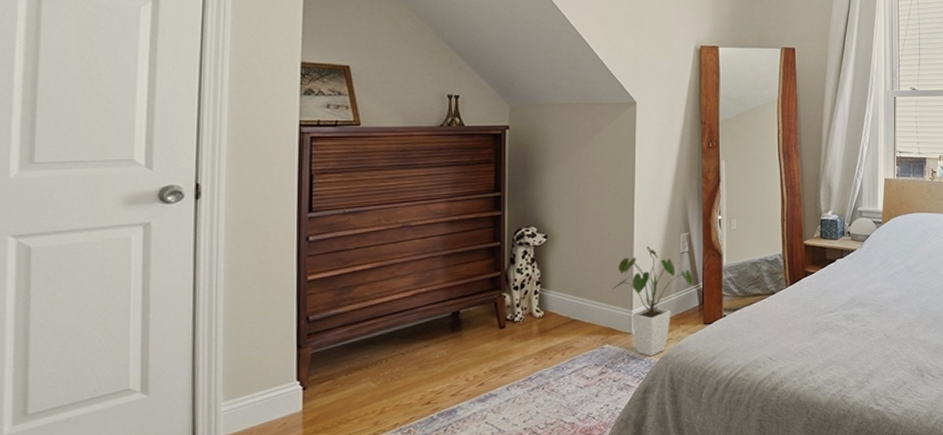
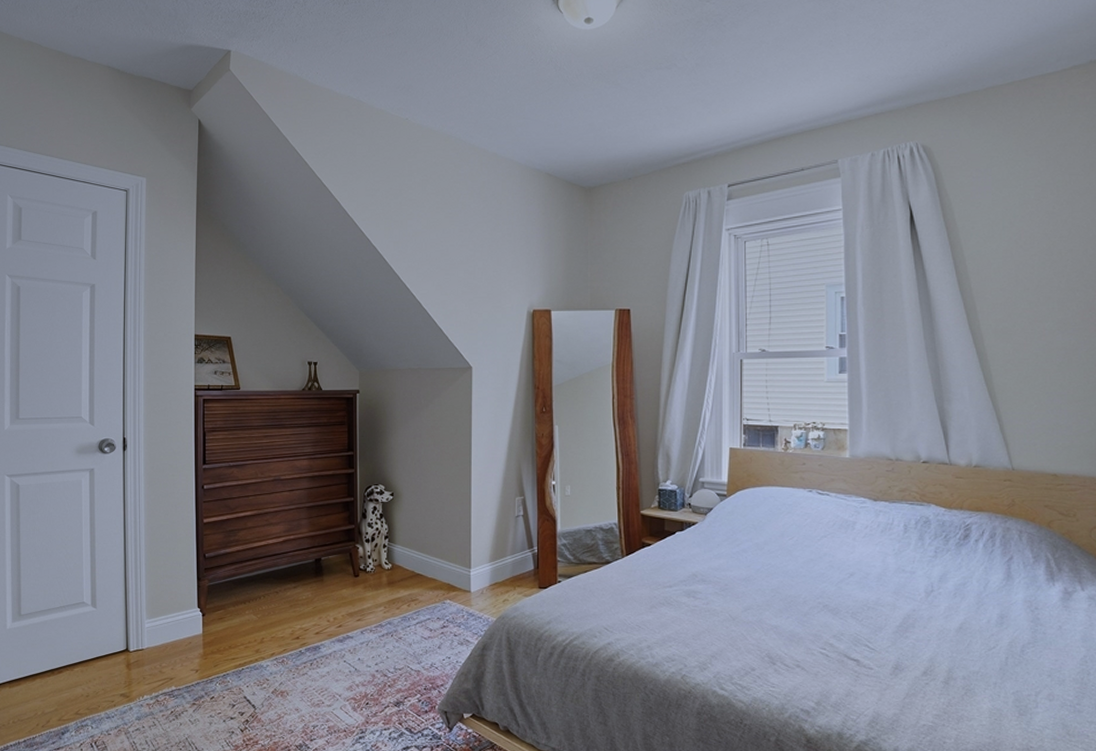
house plant: present [612,246,694,357] -> none [452,508,529,616]

